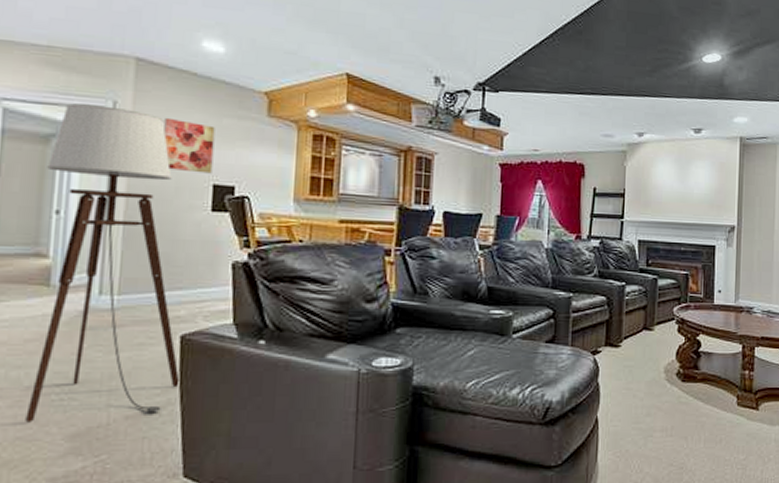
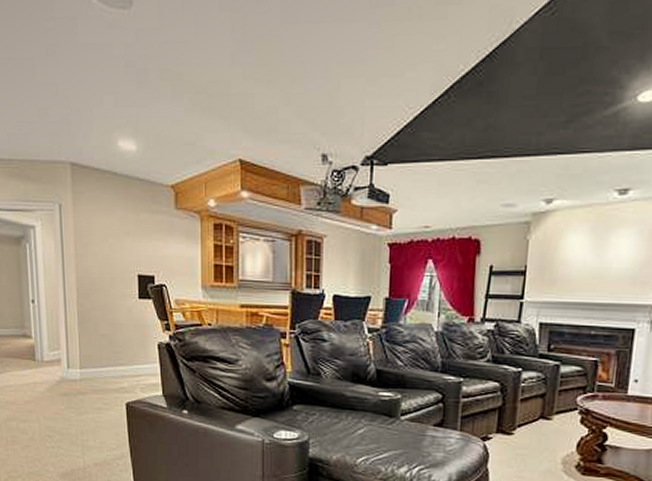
floor lamp: present [25,103,180,423] -> none [22,209,129,463]
wall art: present [163,117,215,174] -> none [97,216,136,265]

